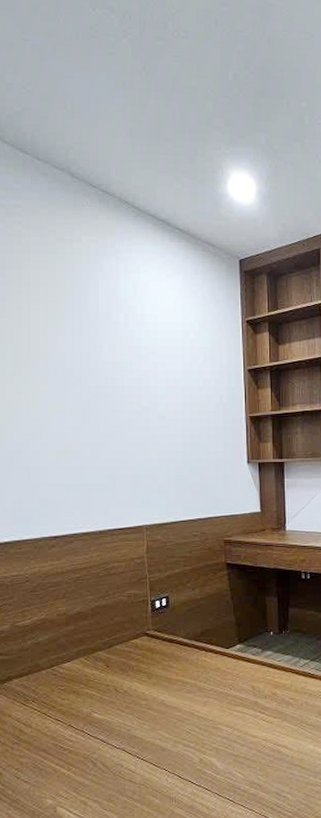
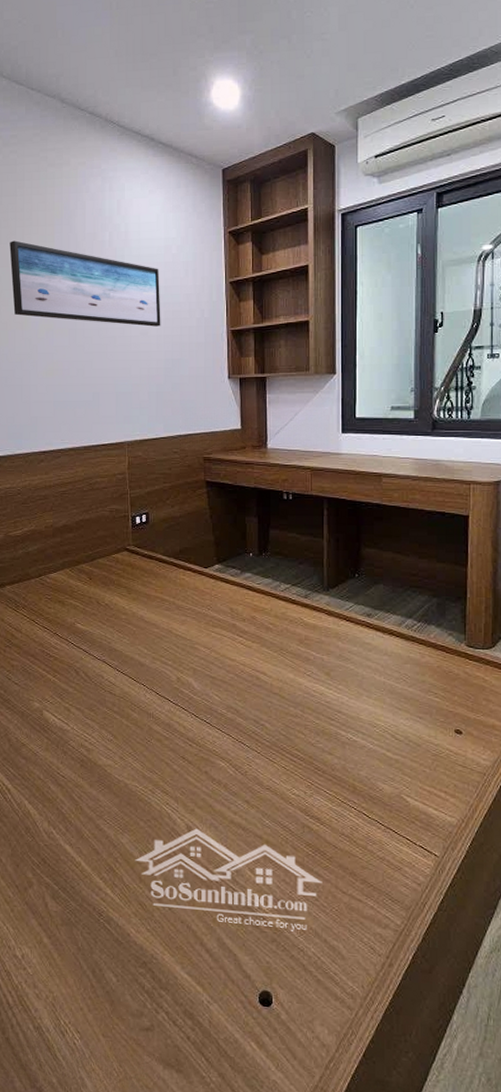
wall art: none [14,315,180,411] -> present [9,240,161,327]

